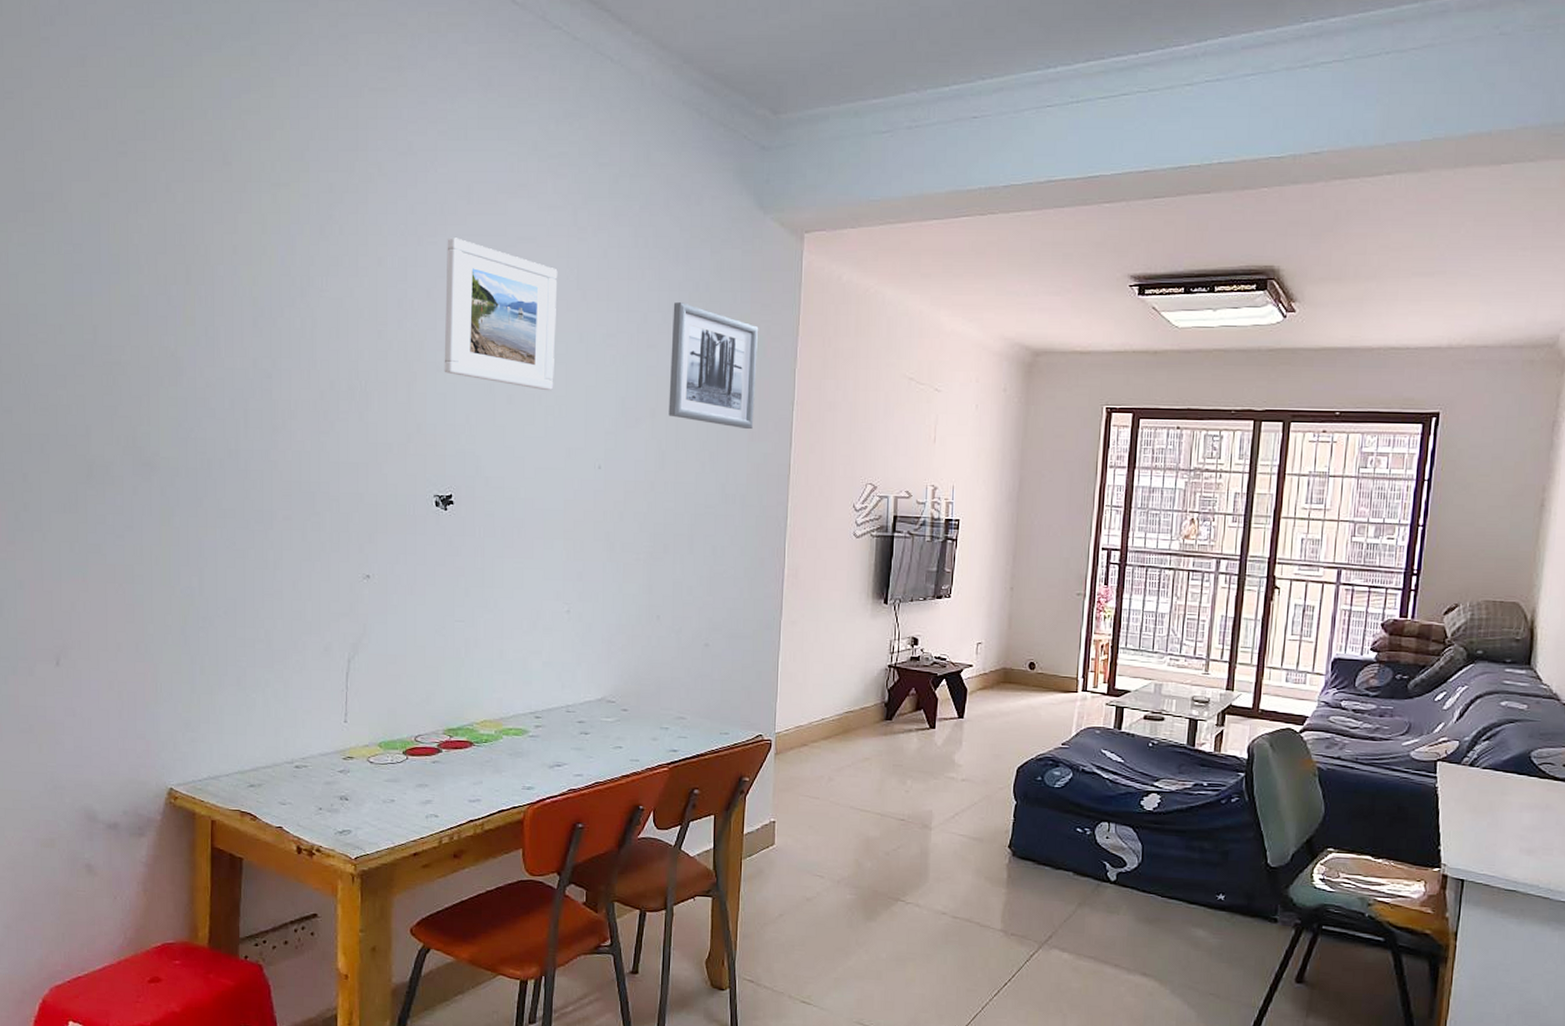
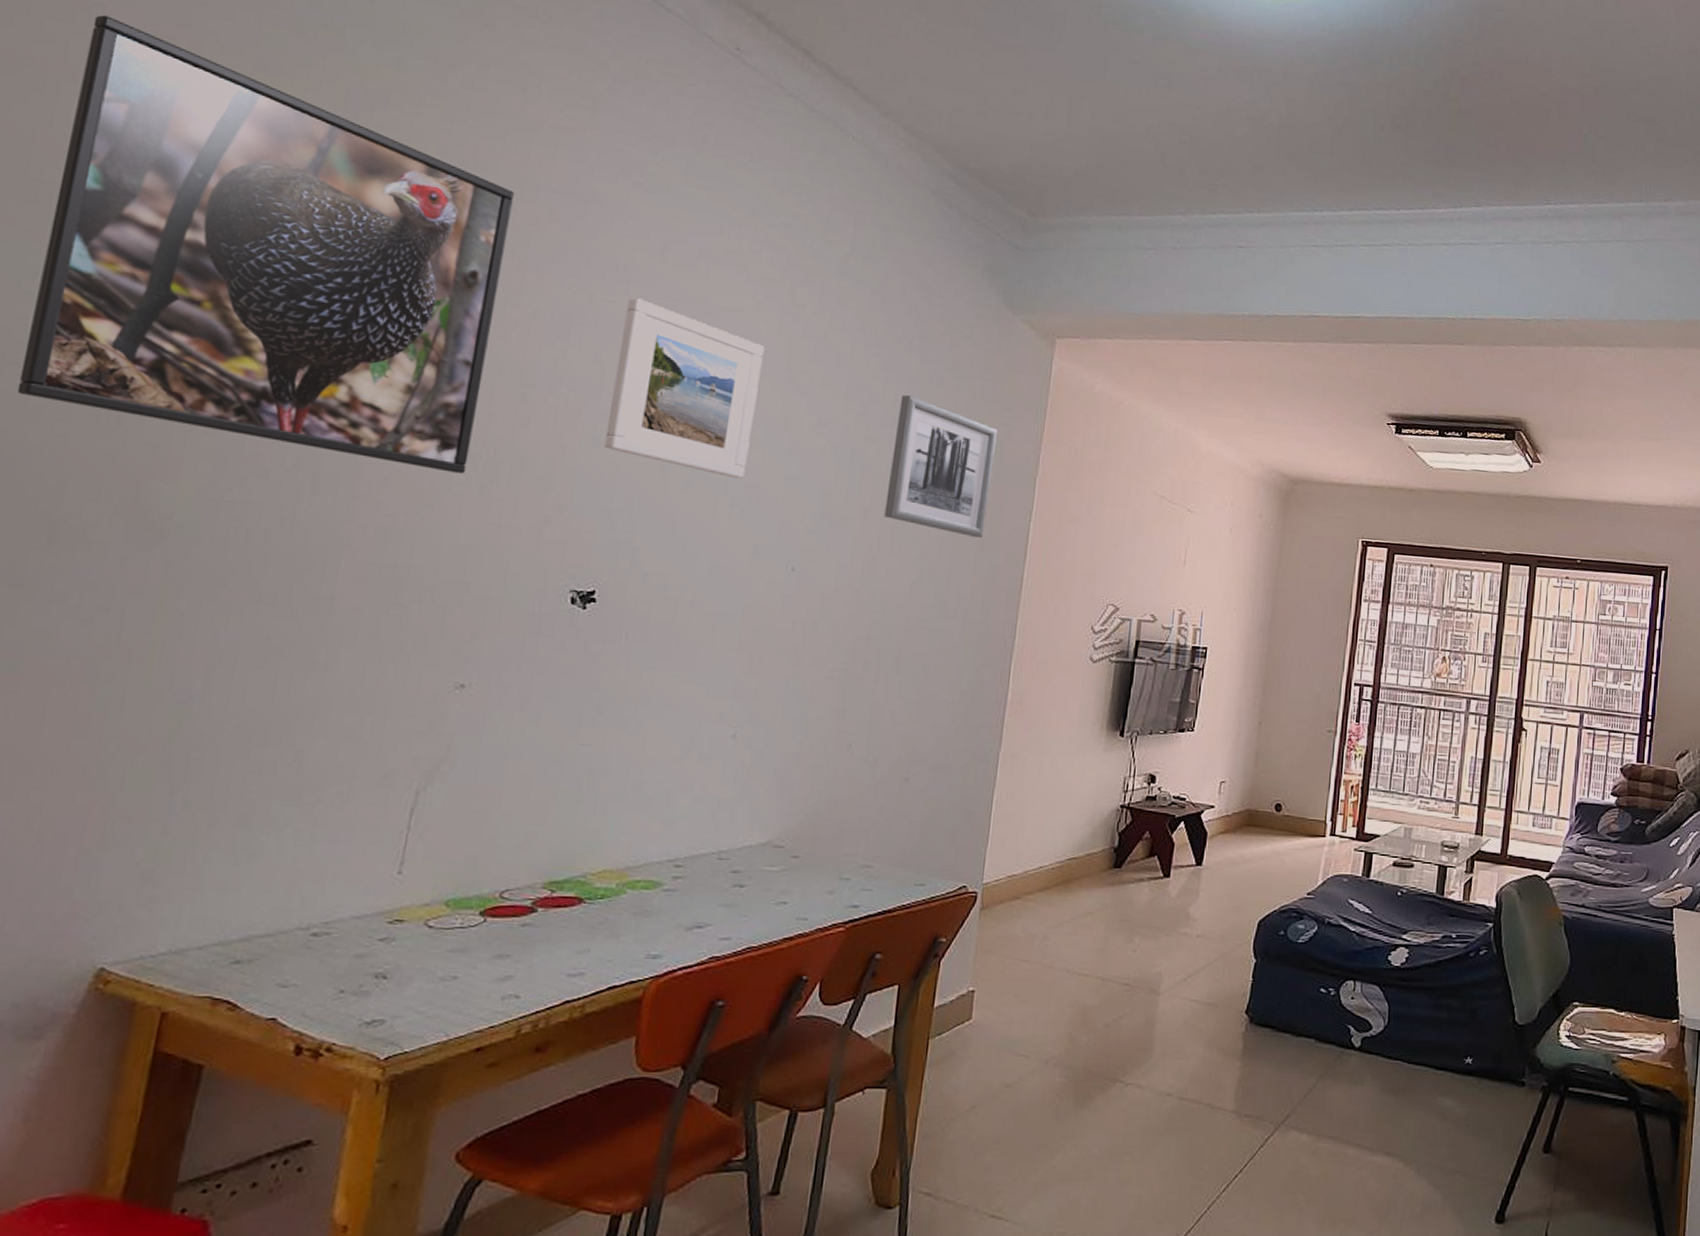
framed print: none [44,47,351,403] -> present [17,15,514,474]

